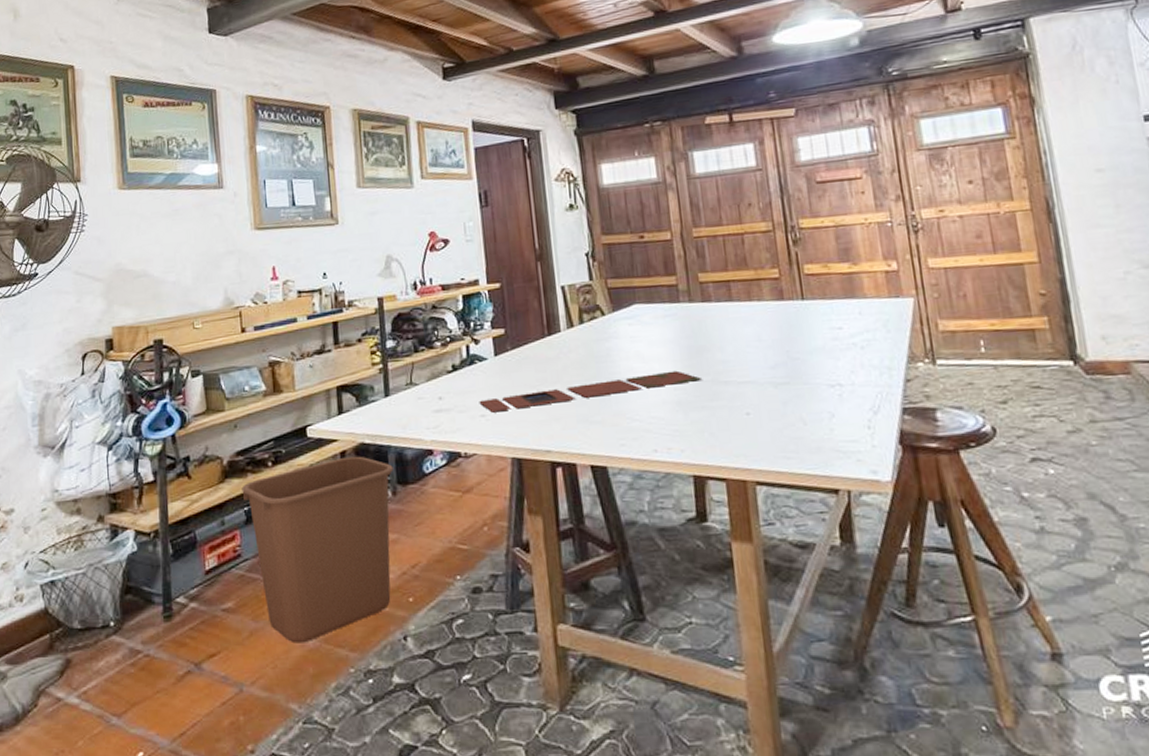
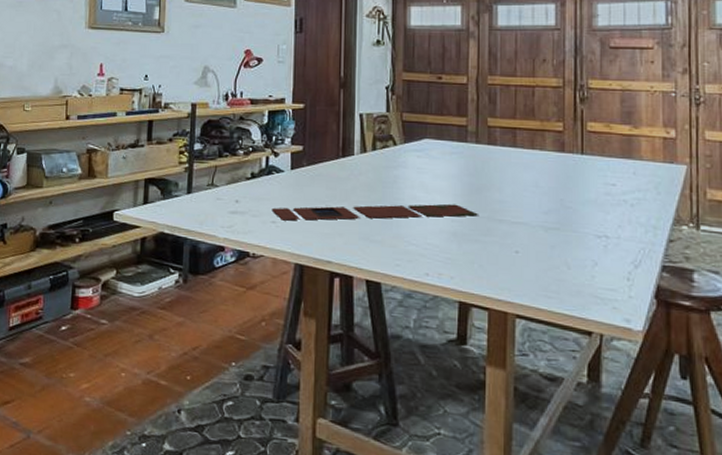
garbage can: present [242,456,394,643] -> none [49,242,187,403]

